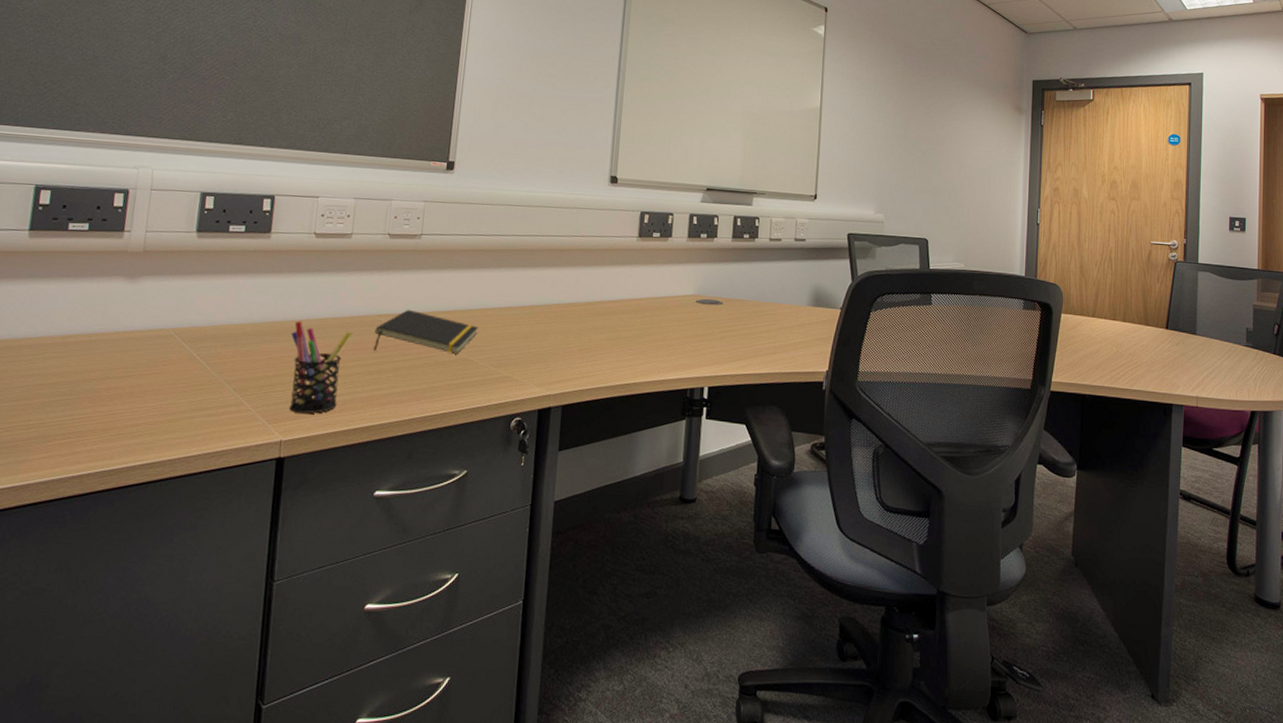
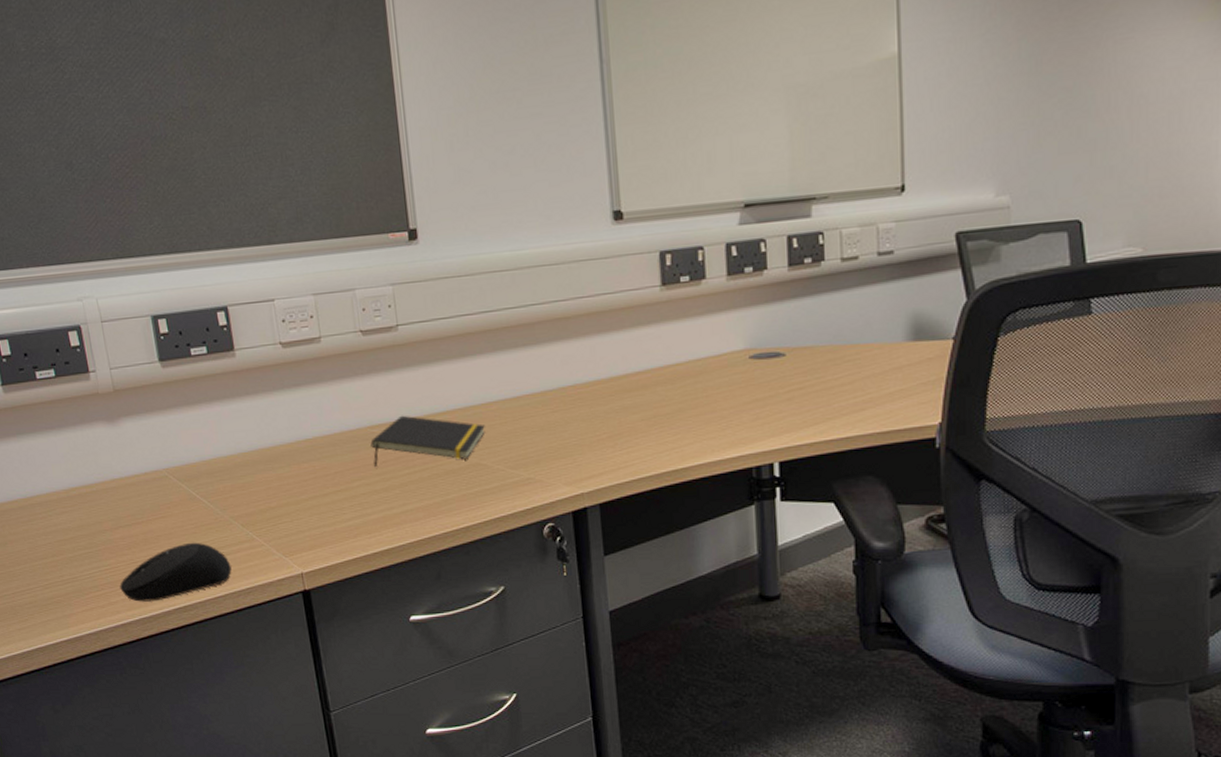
computer mouse: none [88,400,213,455] -> present [119,542,232,602]
pen holder: present [289,321,352,414] -> none [284,444,350,543]

